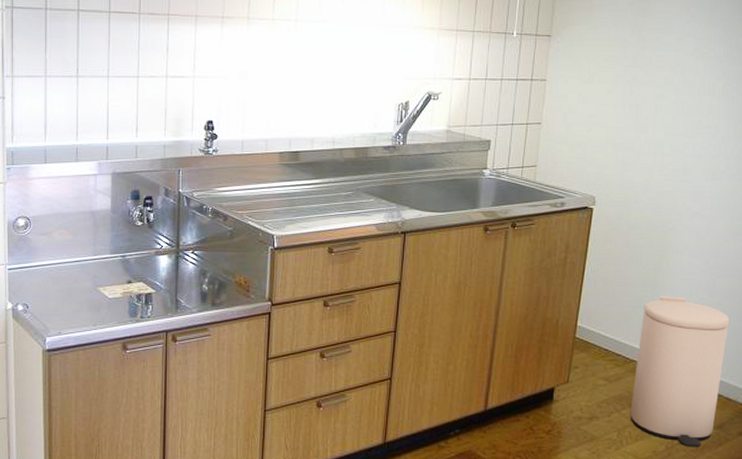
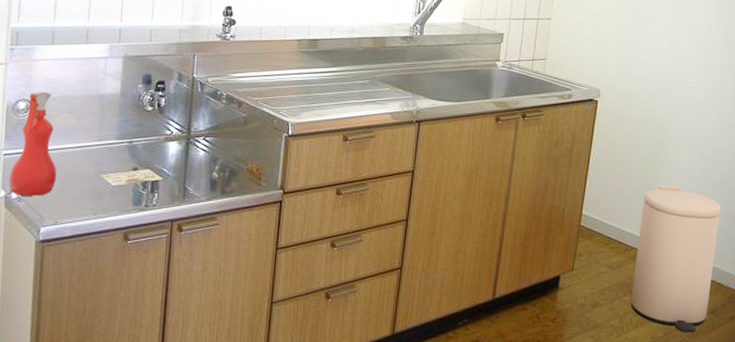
spray bottle: none [15,208,58,308] -> present [9,91,57,196]

